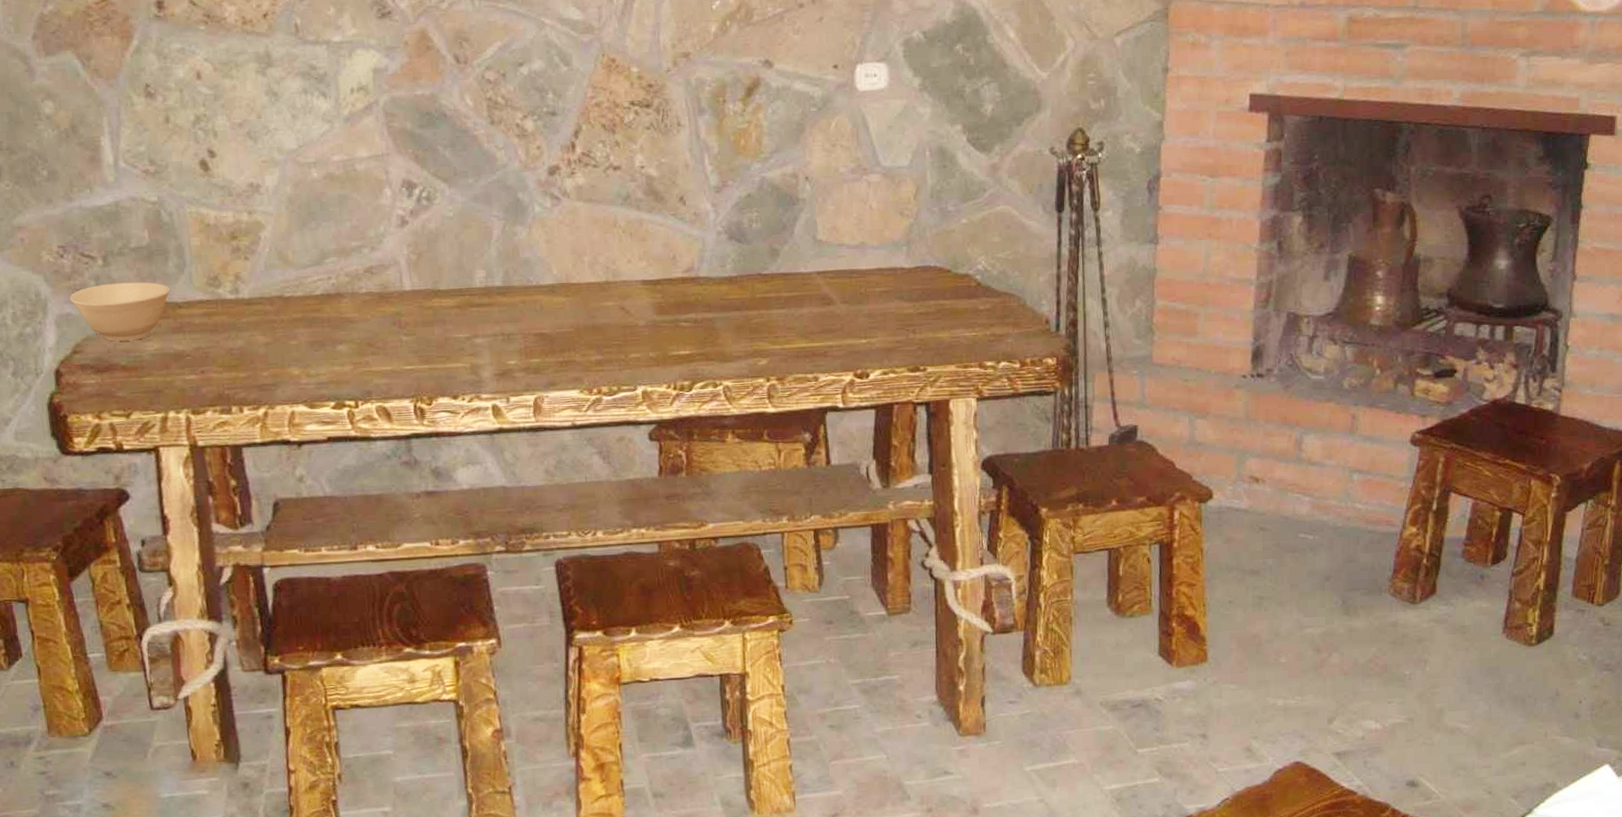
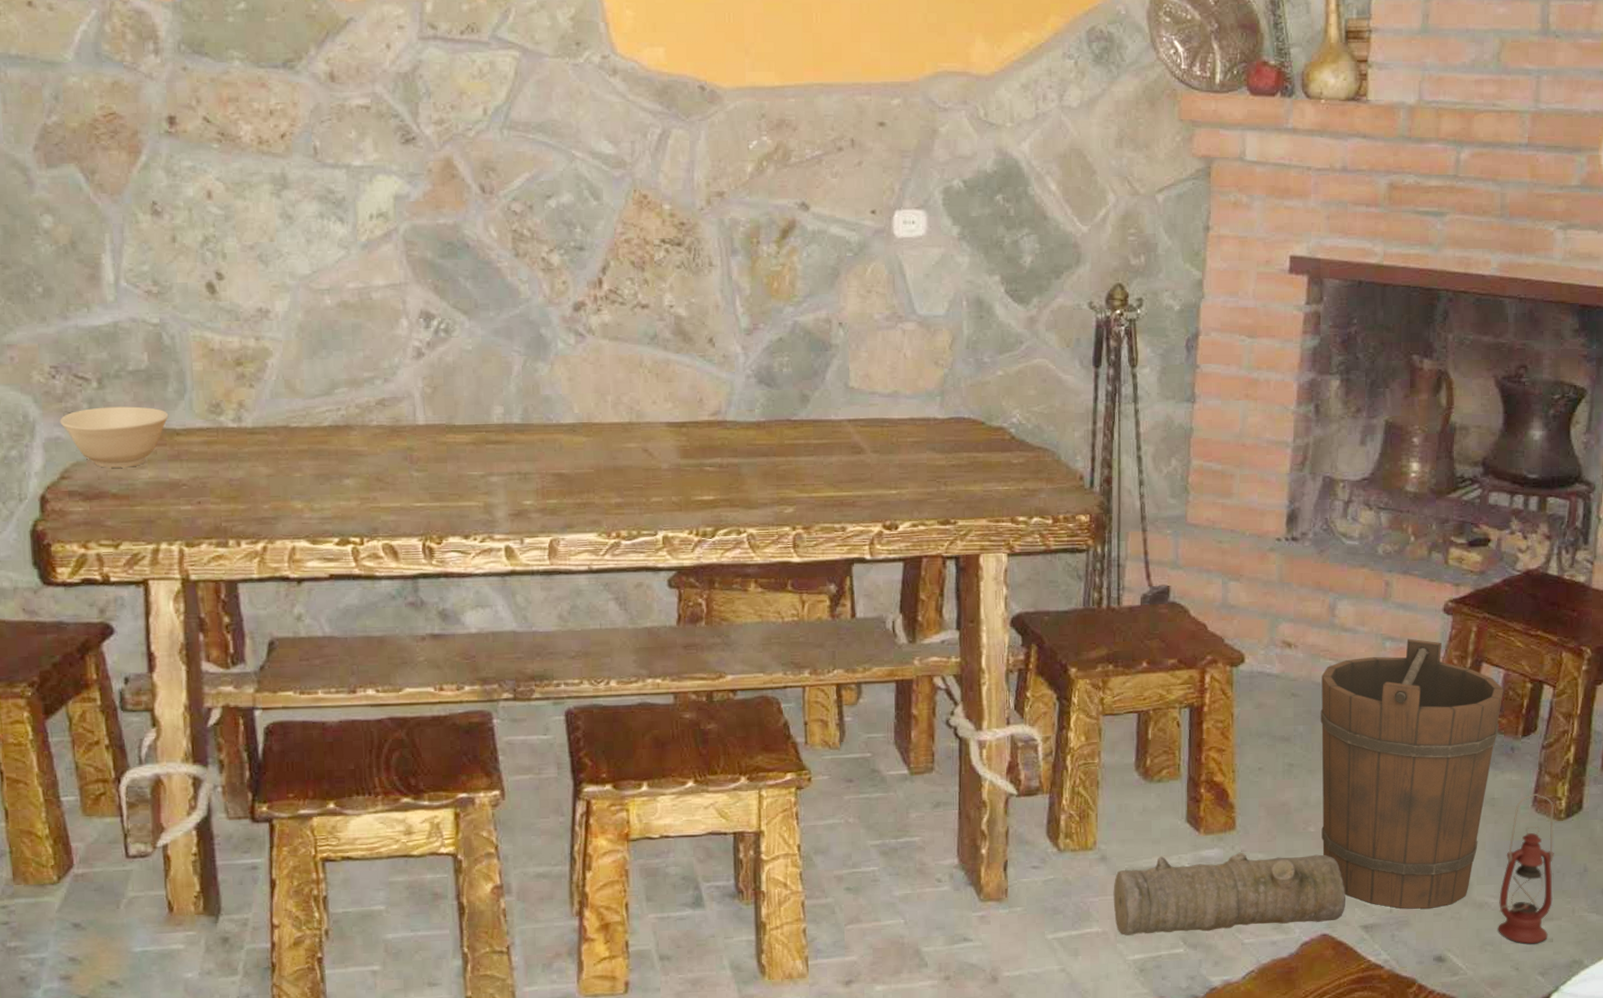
decorative log: none [1088,683,1318,766] -> present [1113,852,1345,935]
wooden bucket: none [1289,470,1472,736] -> present [1320,638,1503,909]
lantern: none [1470,619,1526,768] -> present [1498,793,1554,944]

